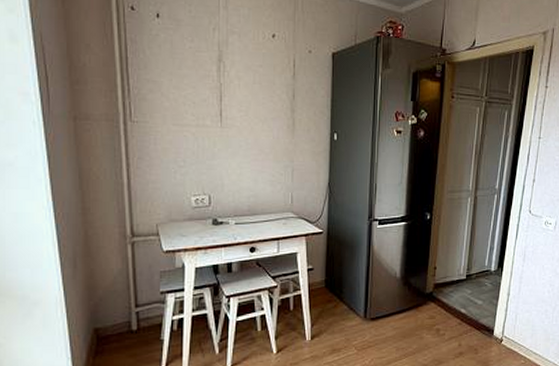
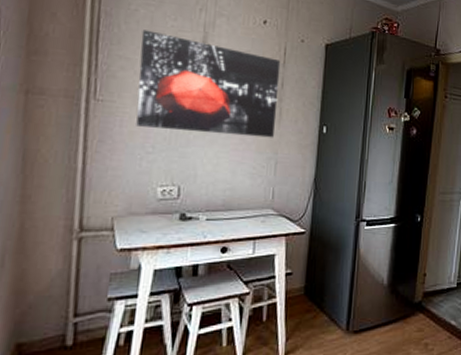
wall art: none [164,53,291,147] -> present [136,29,281,138]

